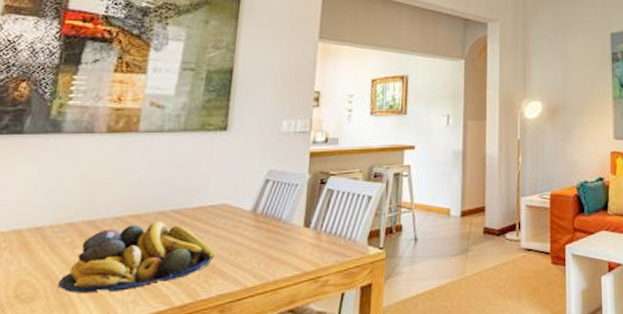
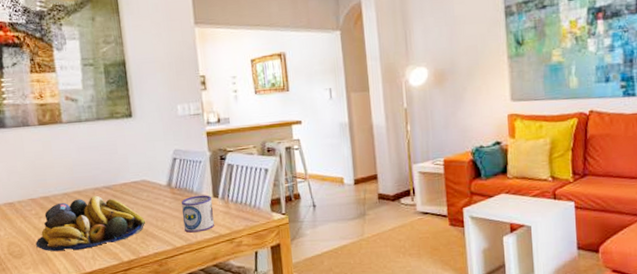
mug: none [261,224,302,270] -> present [181,195,214,233]

